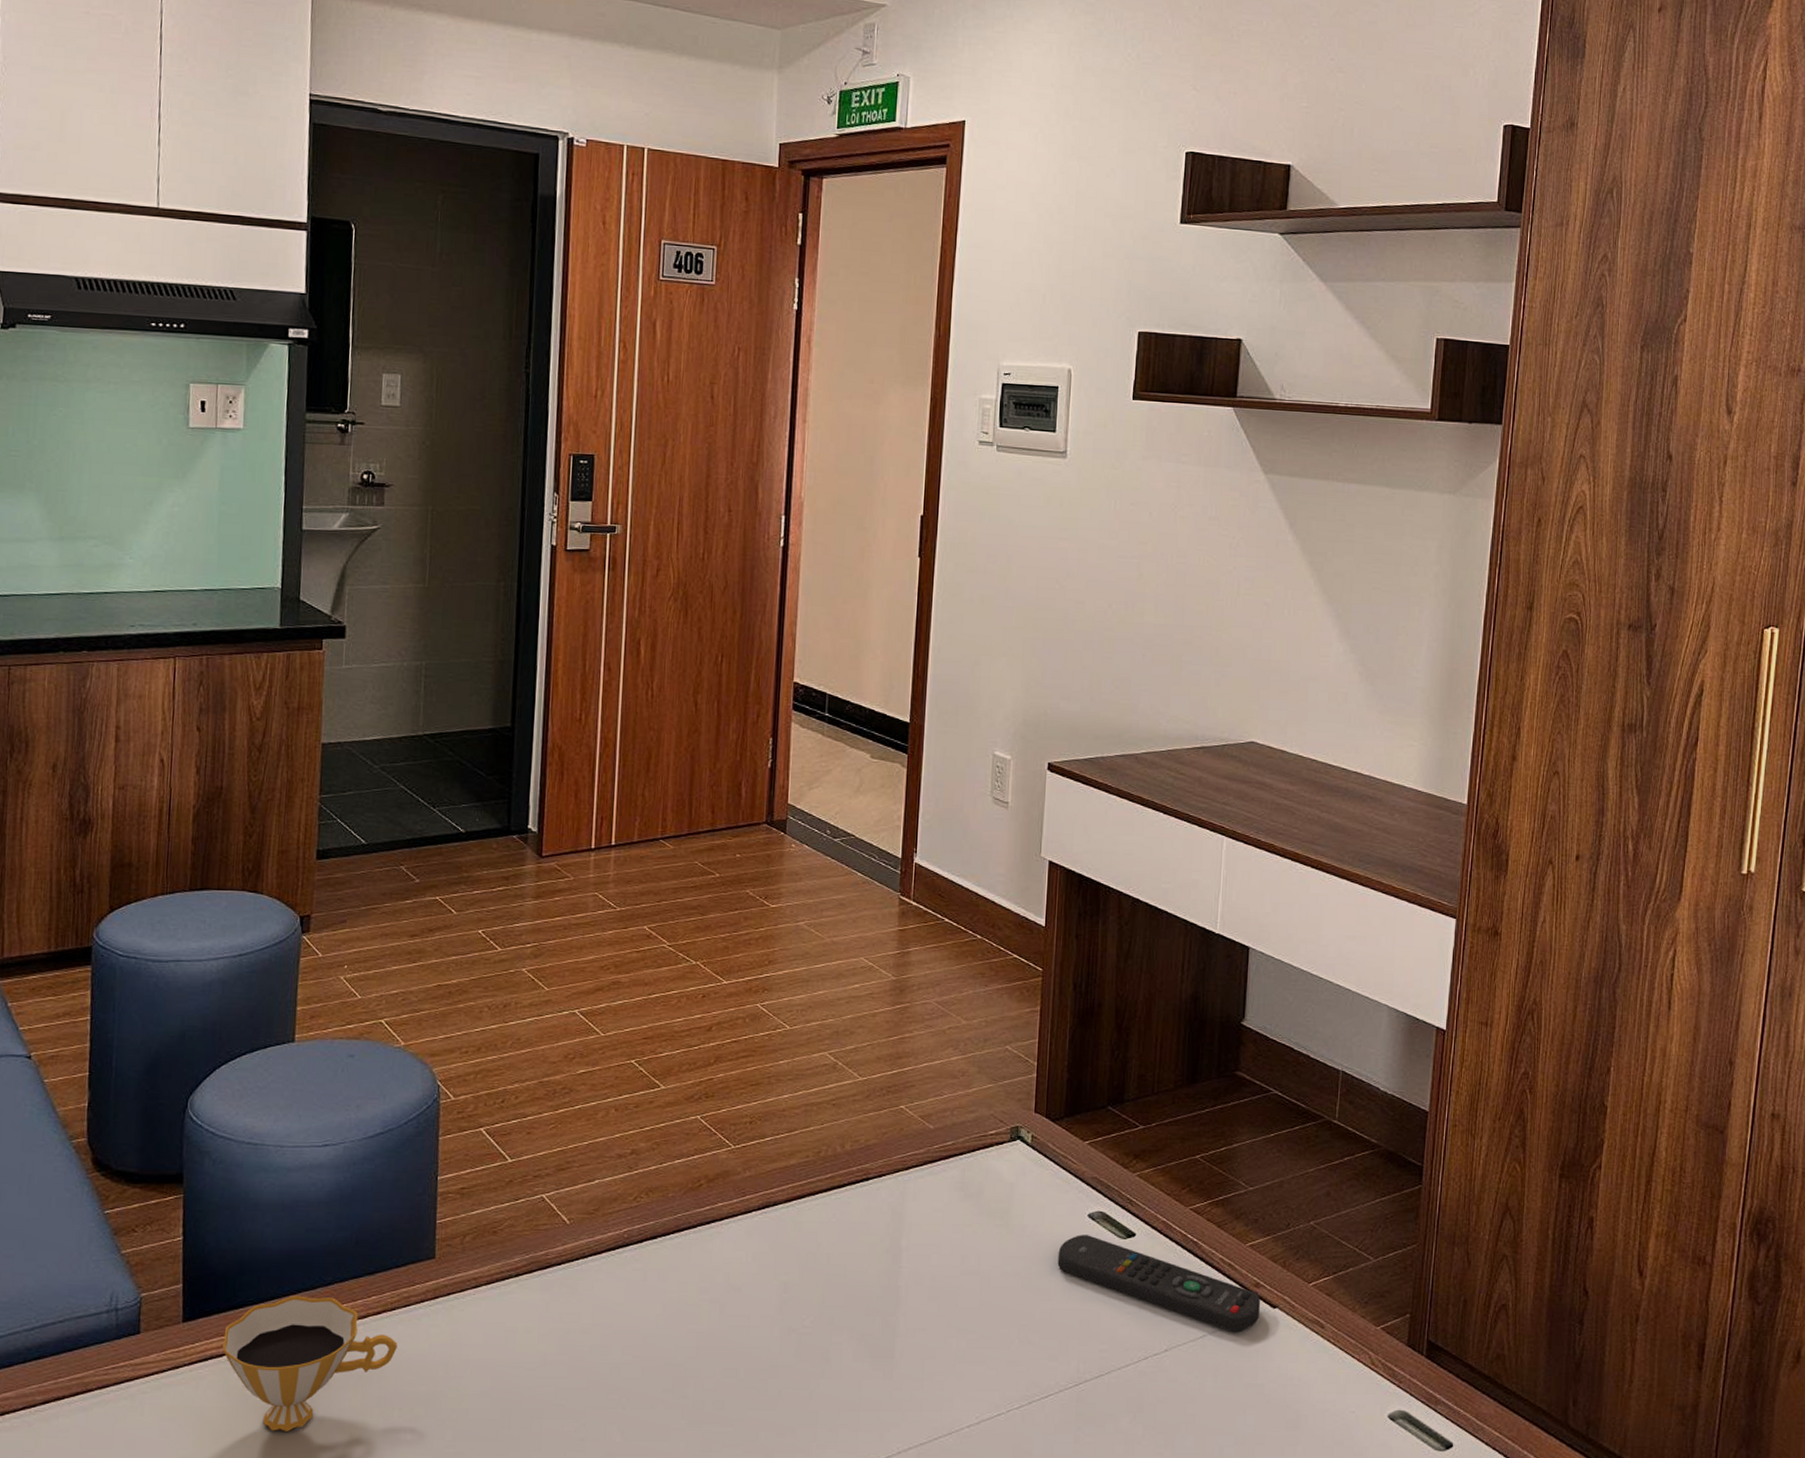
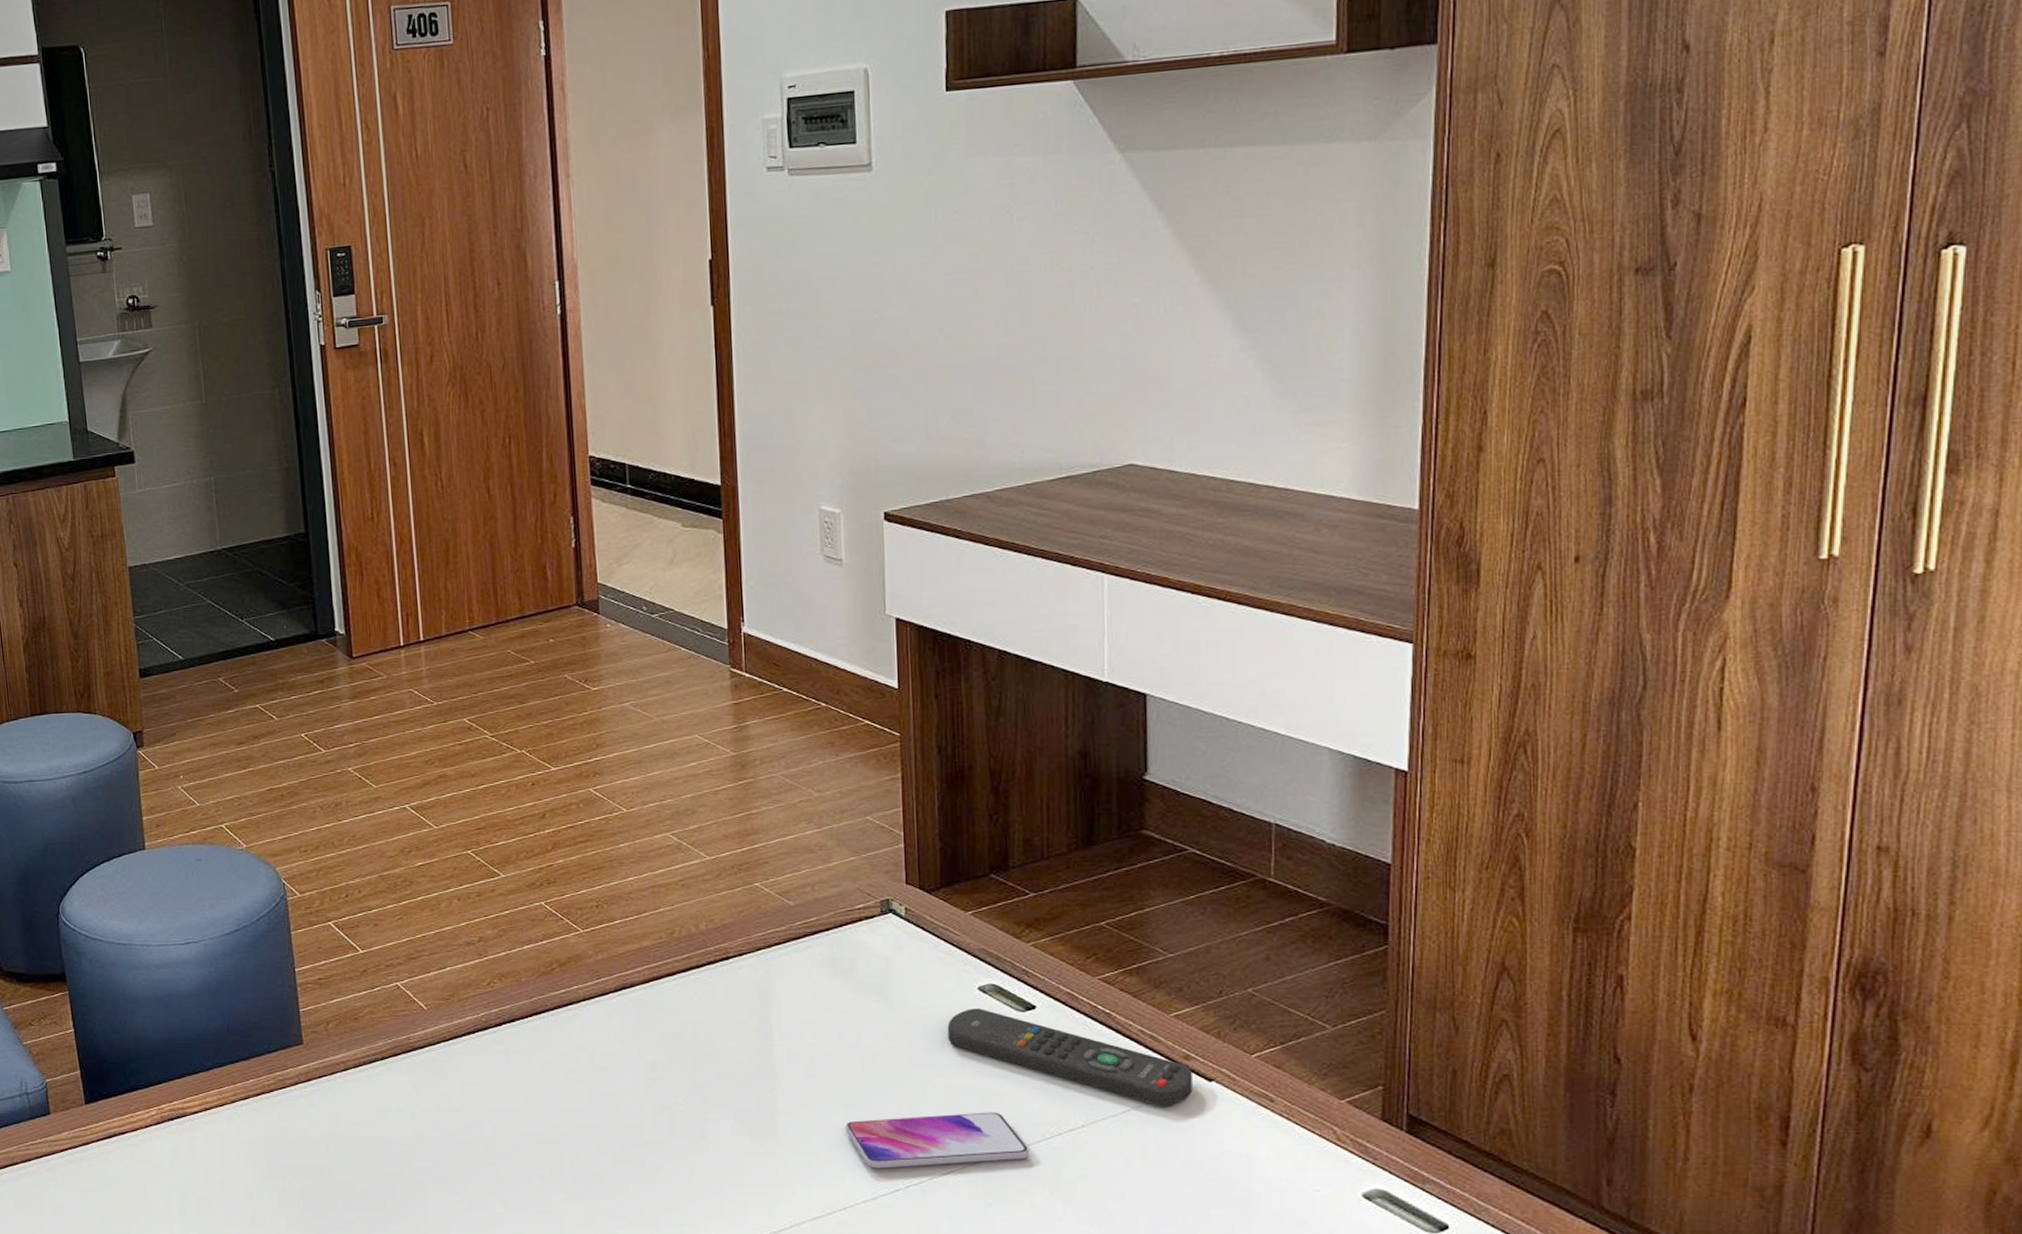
teacup: present [223,1295,398,1431] -> none [122,1080,280,1200]
smartphone: none [958,1336,1119,1393] -> present [845,1112,1030,1169]

